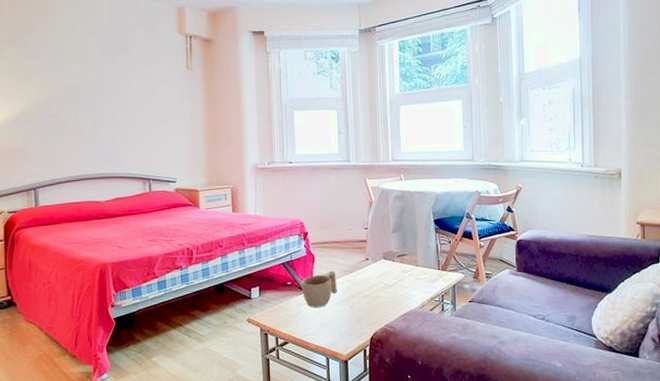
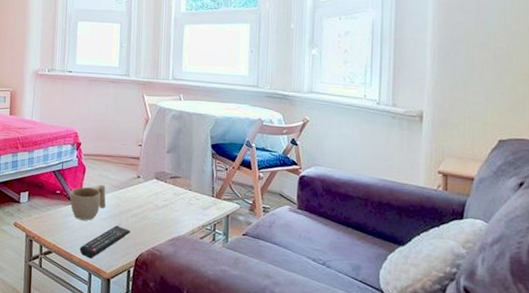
remote control: none [315,308,363,344] -> present [79,225,130,259]

